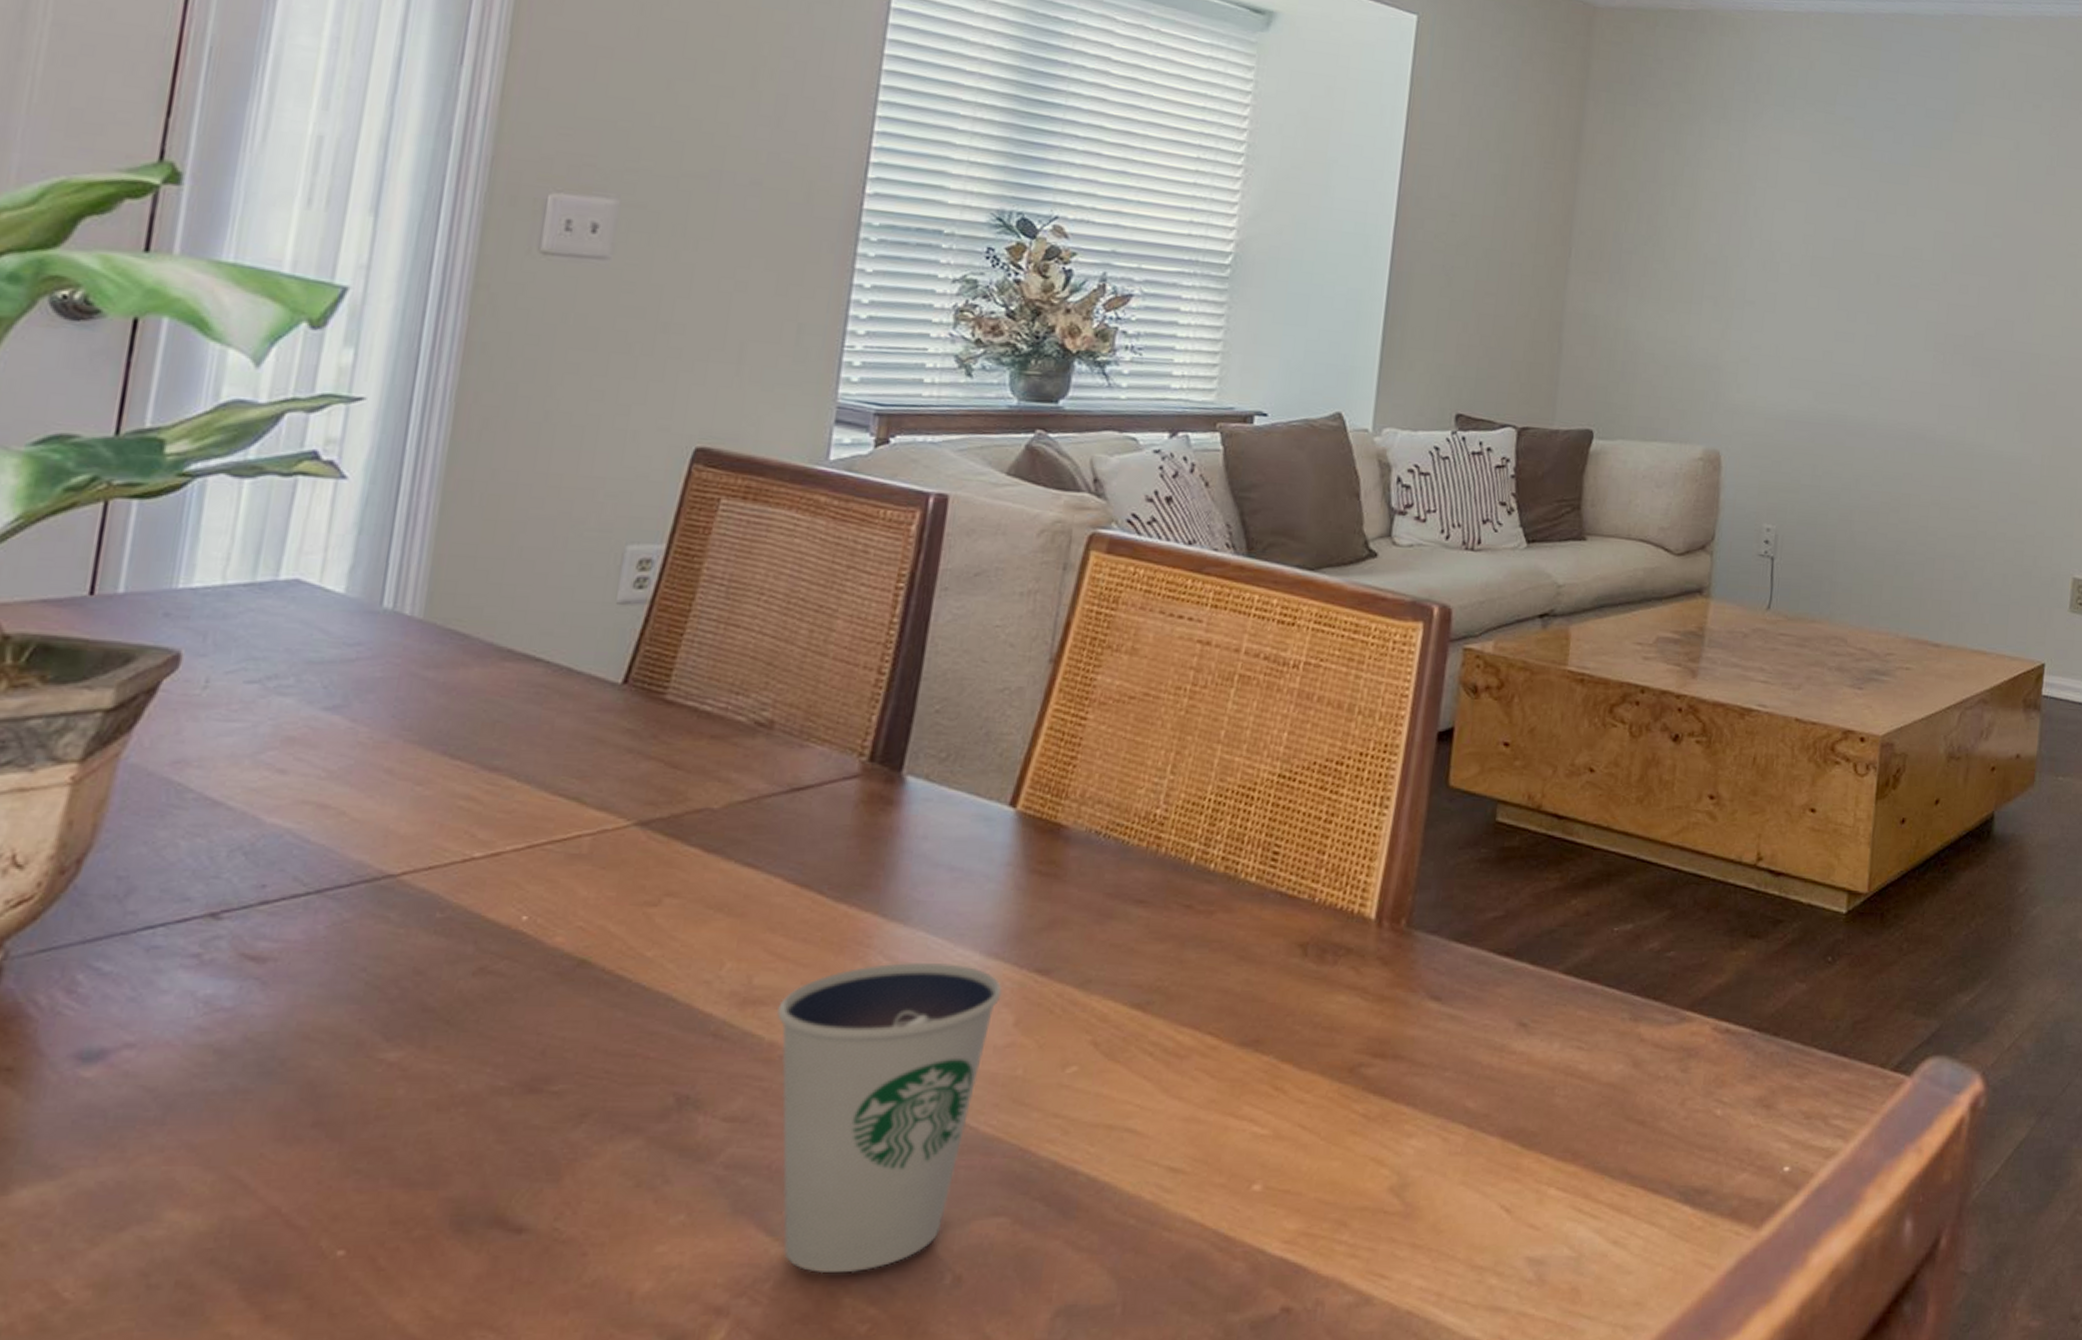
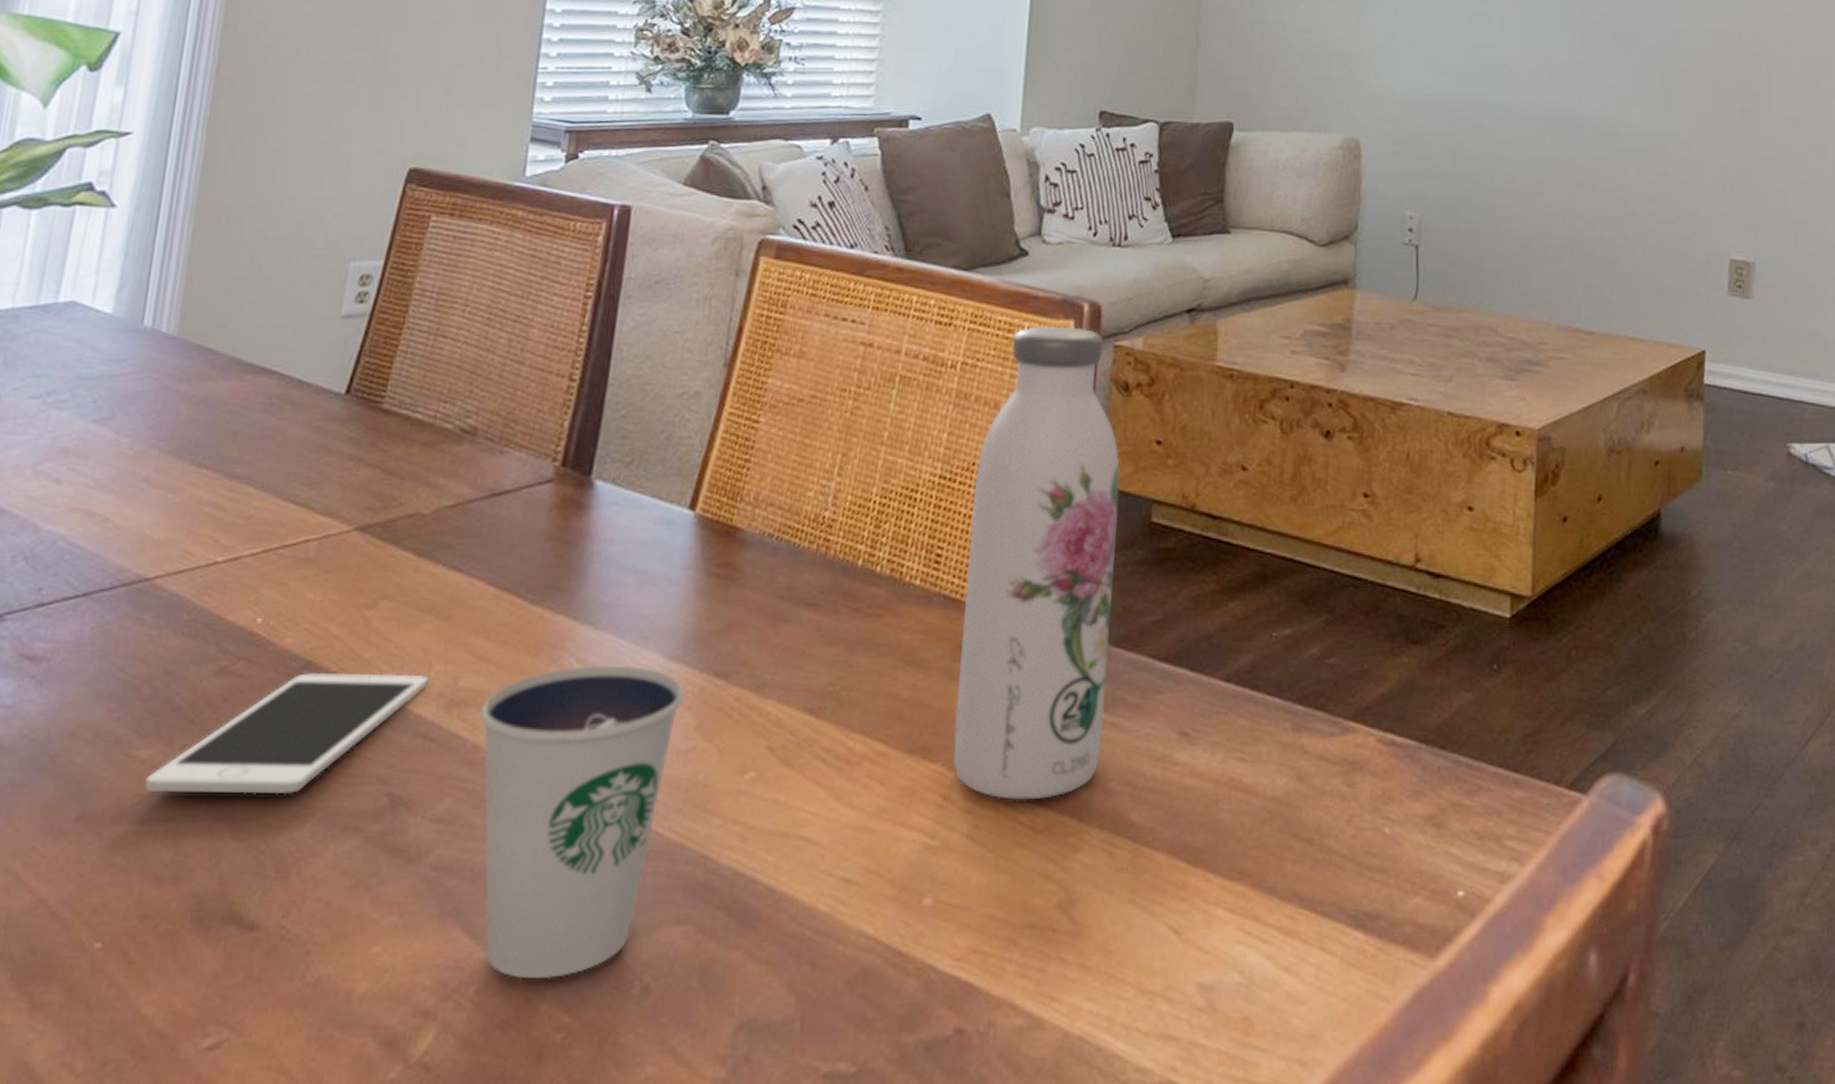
cell phone: none [392,972,720,1096] -> present [144,673,429,795]
water bottle: none [1286,627,1466,1089] -> present [953,325,1121,800]

